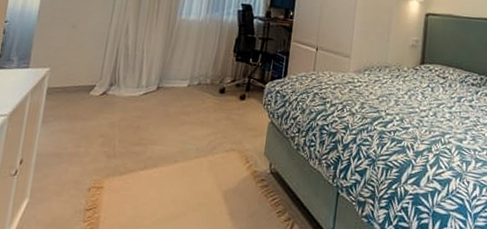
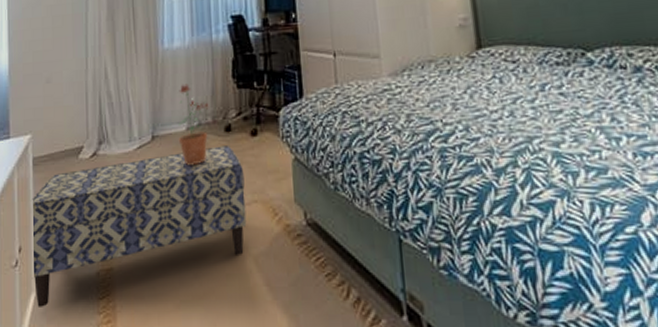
bench: none [28,103,229,212] -> present [30,146,247,307]
potted plant: none [179,49,210,115] -> present [178,83,209,165]

